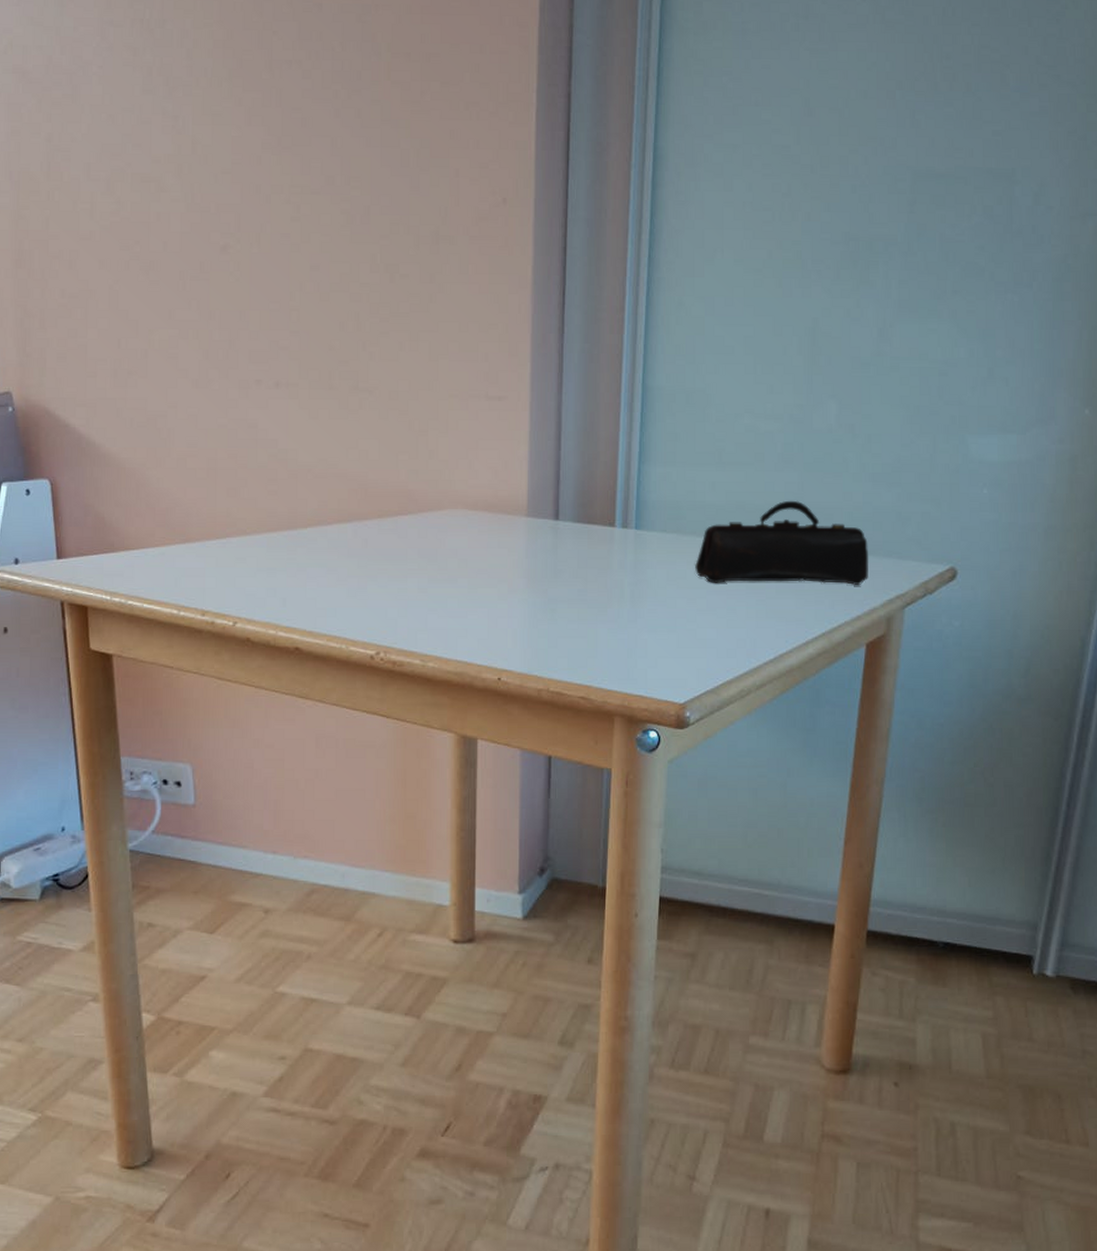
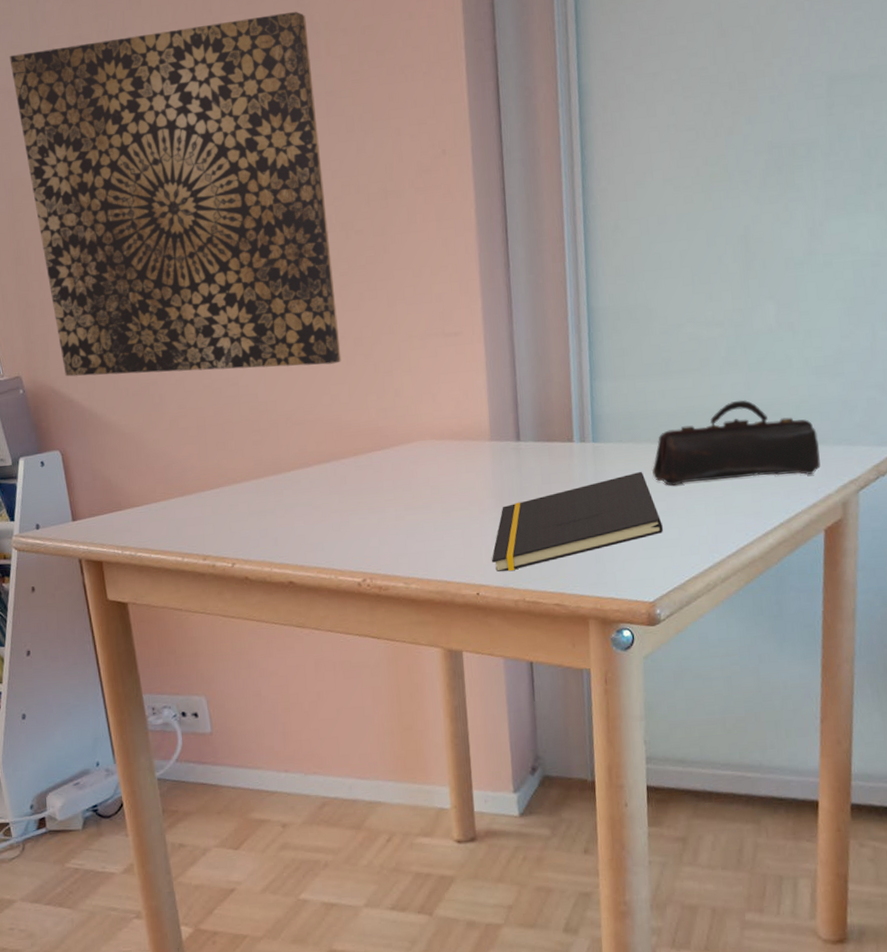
wall art: none [28,26,374,416] -> present [9,11,342,377]
notepad: none [518,564,700,658] -> present [492,471,663,572]

